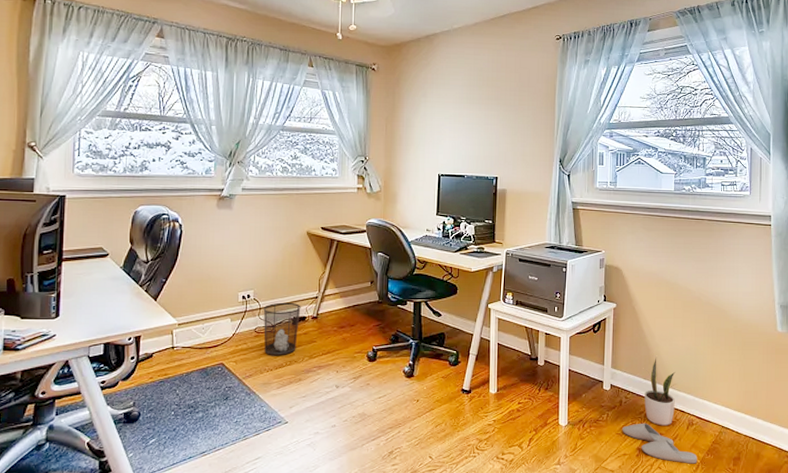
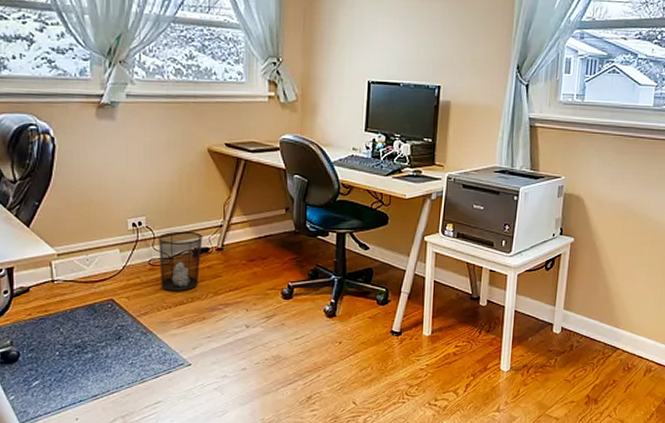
slippers: present [622,423,698,464] -> none [571,369,653,412]
potted plant: present [644,357,676,426] -> none [598,299,636,372]

